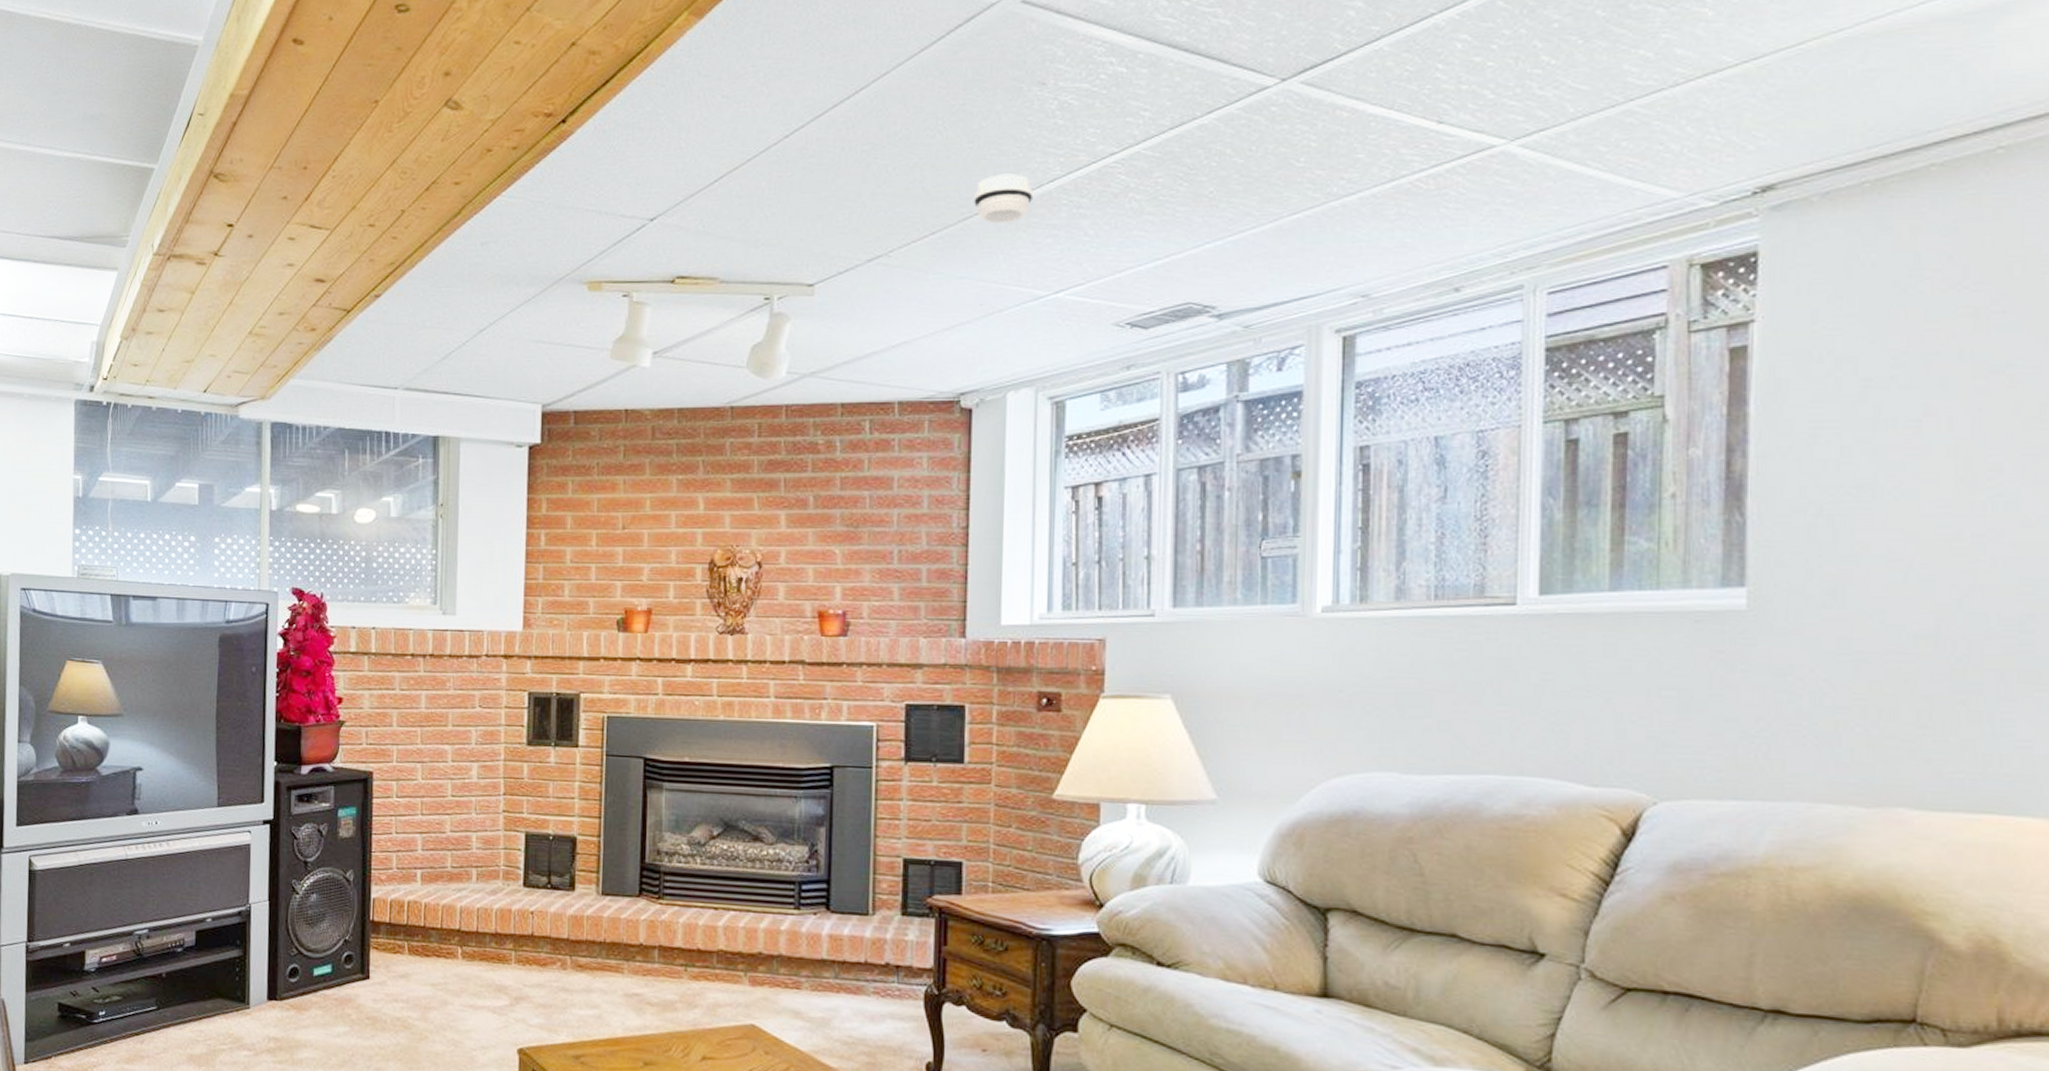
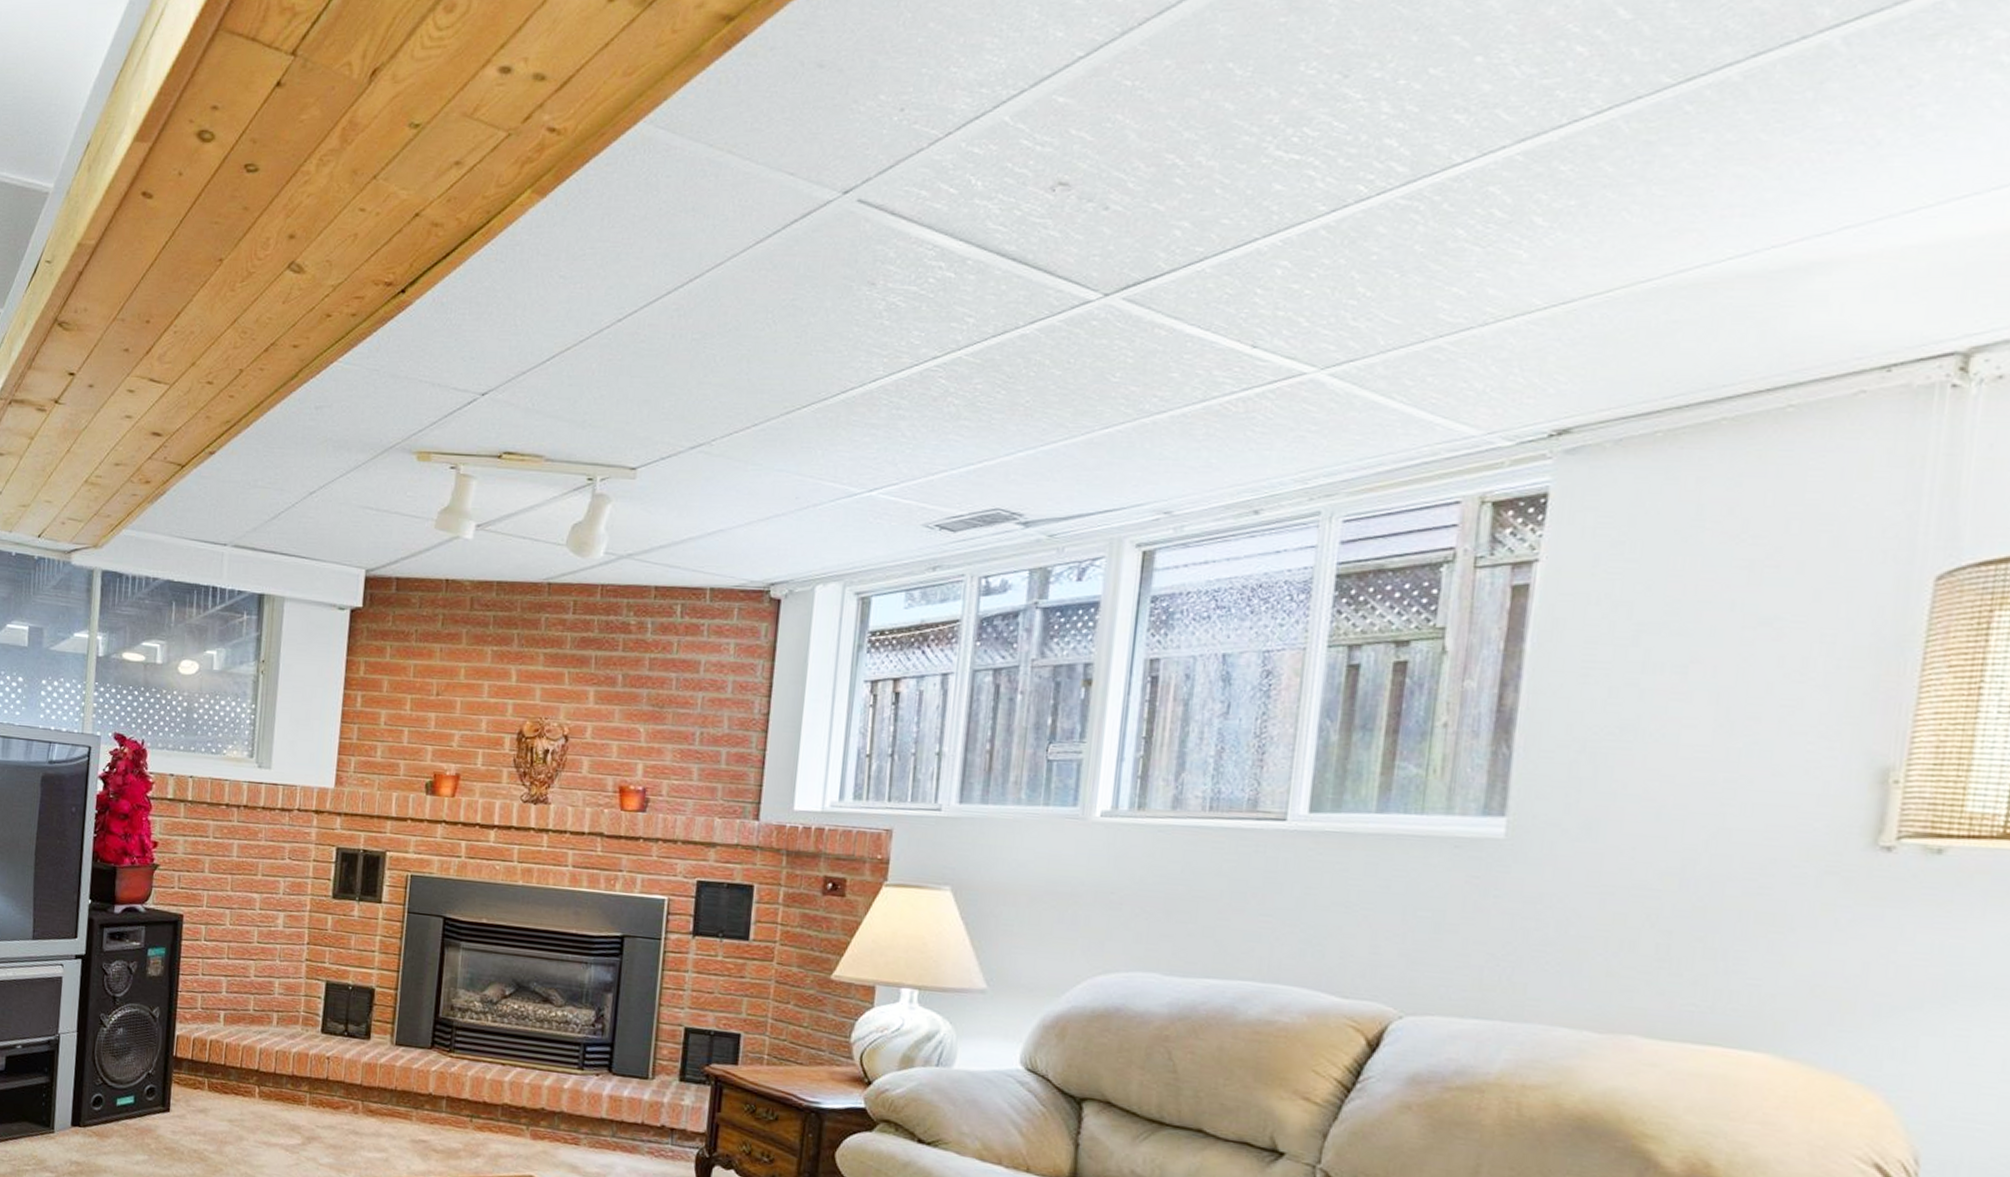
smoke detector: present [974,173,1034,224] -> none [797,371,856,420]

